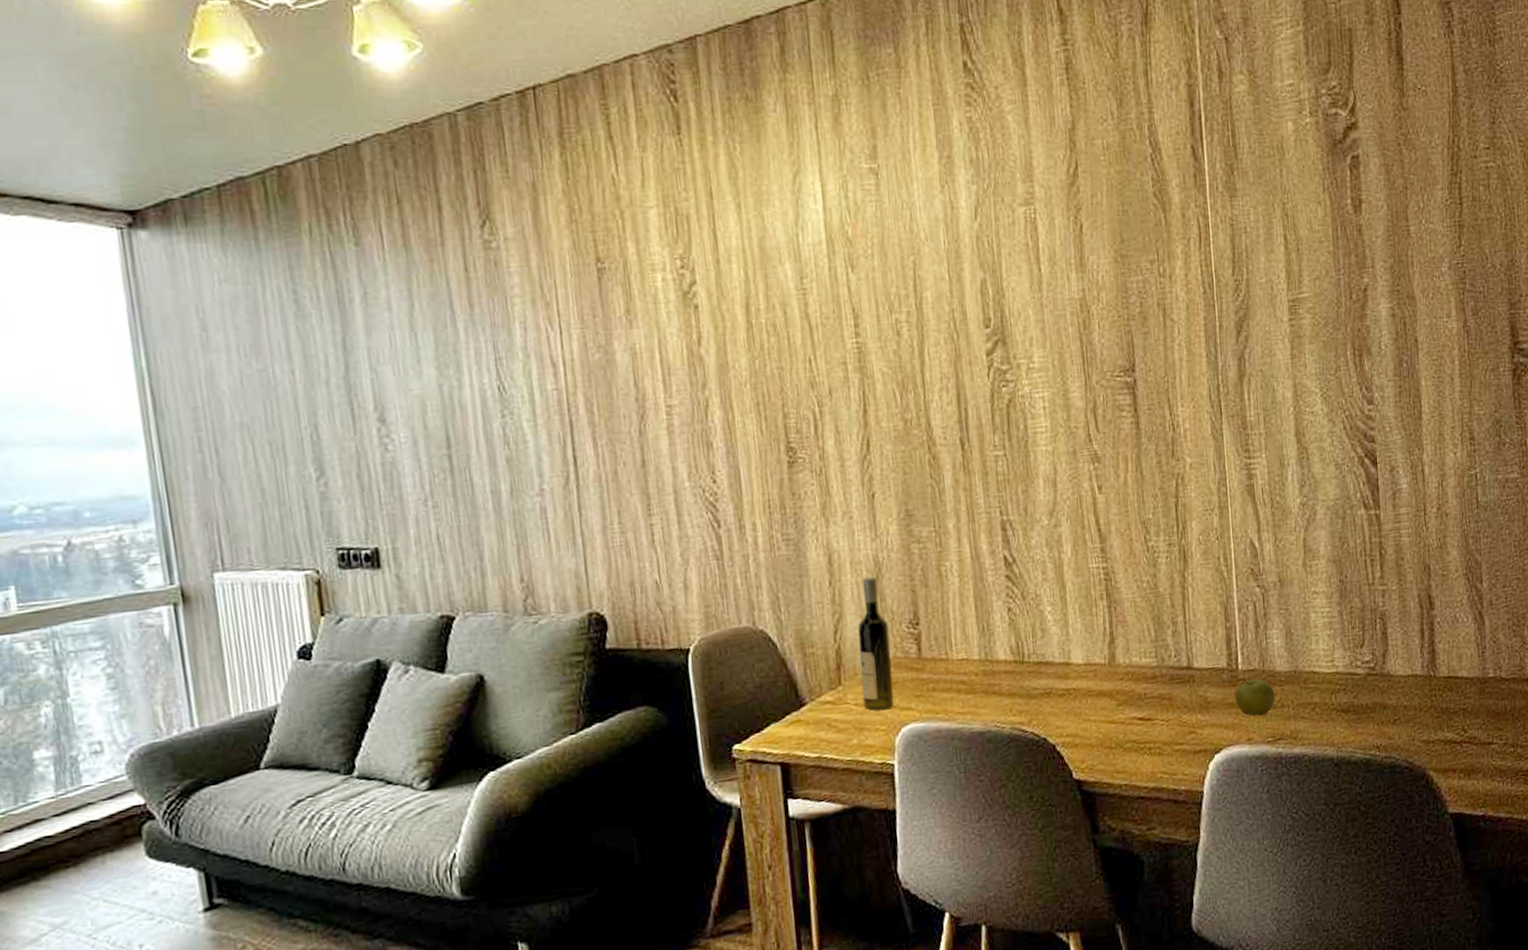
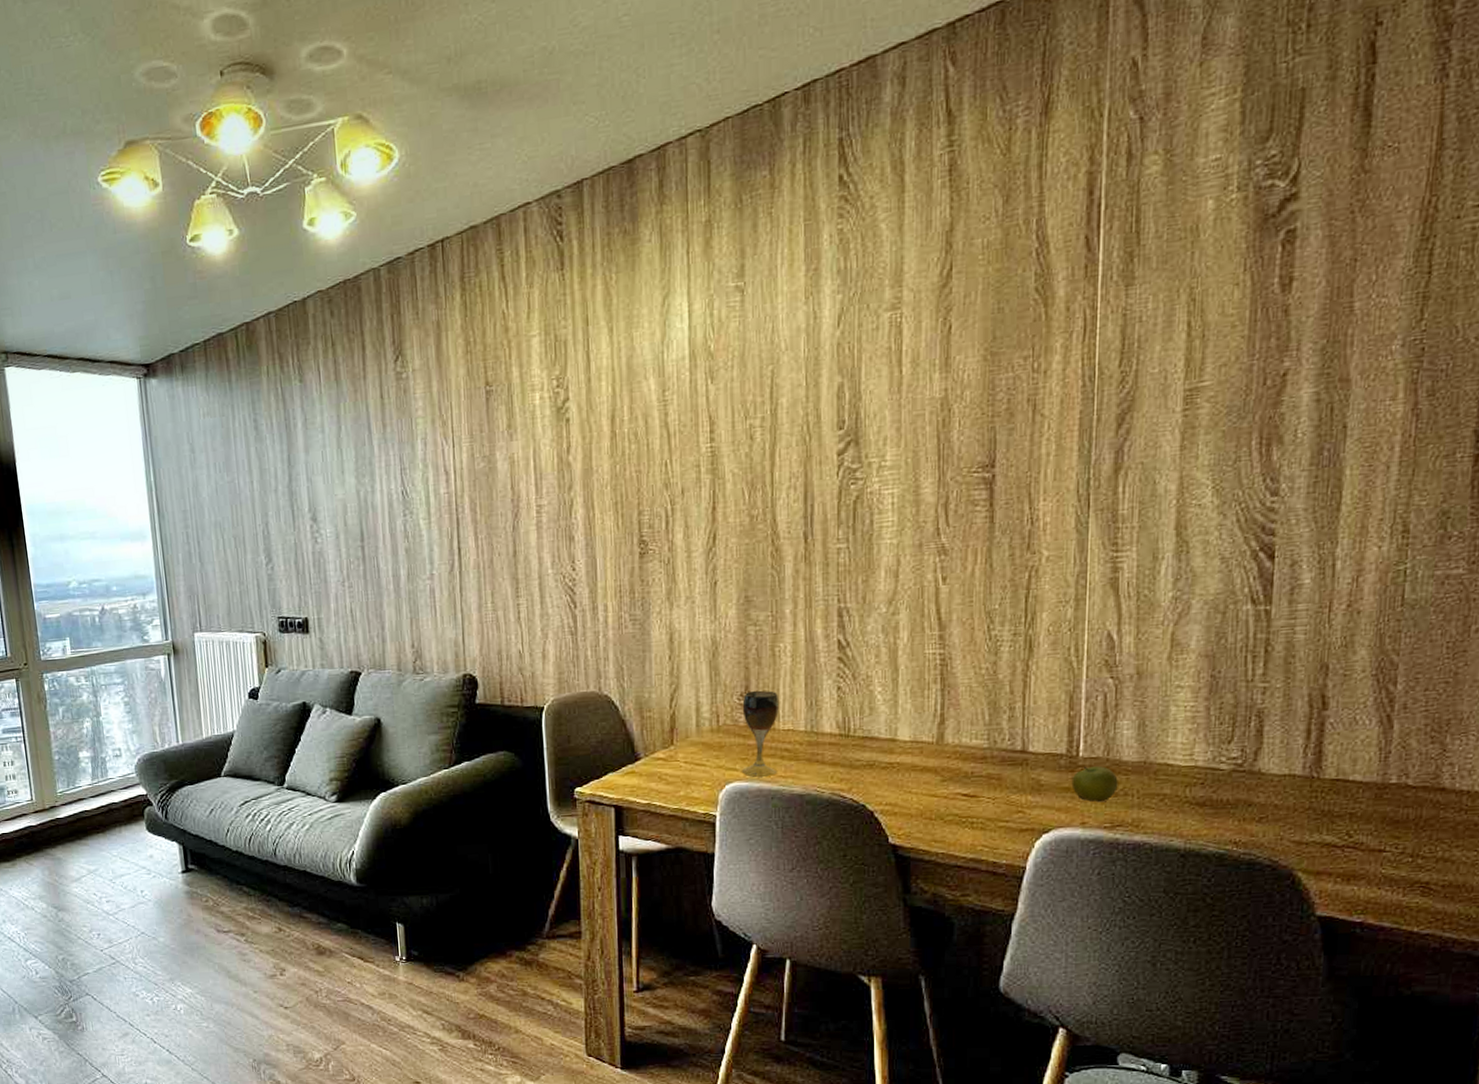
bottle: present [857,576,895,711] -> none [691,654,721,769]
cup: none [912,615,954,716] -> present [742,690,780,778]

